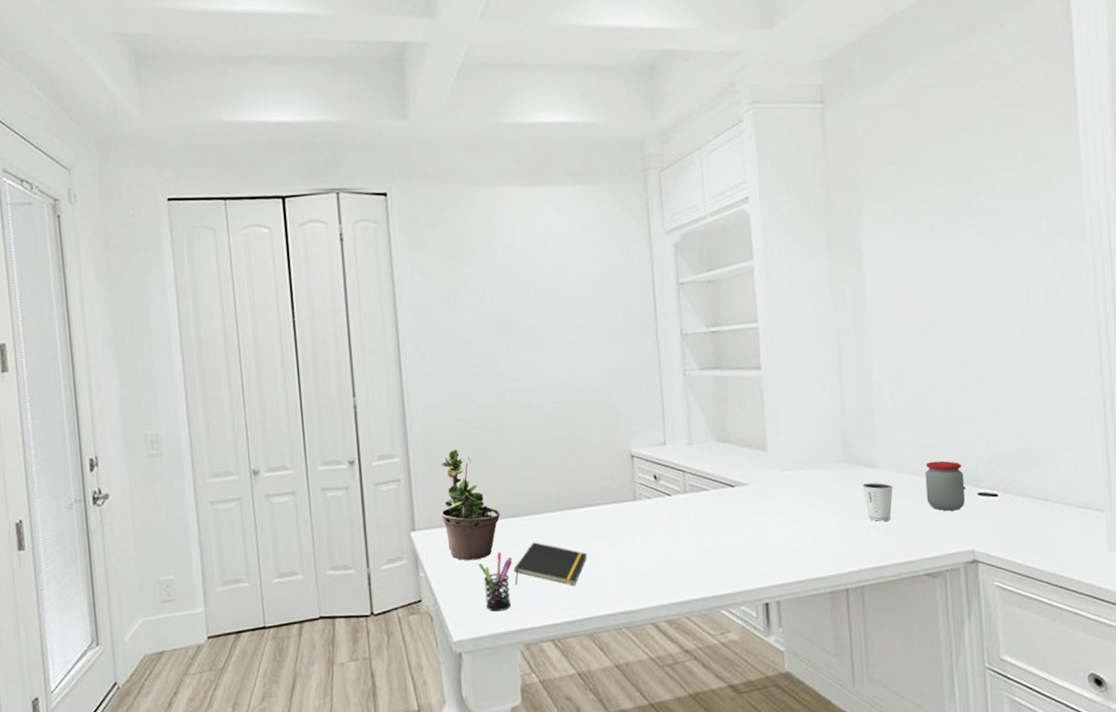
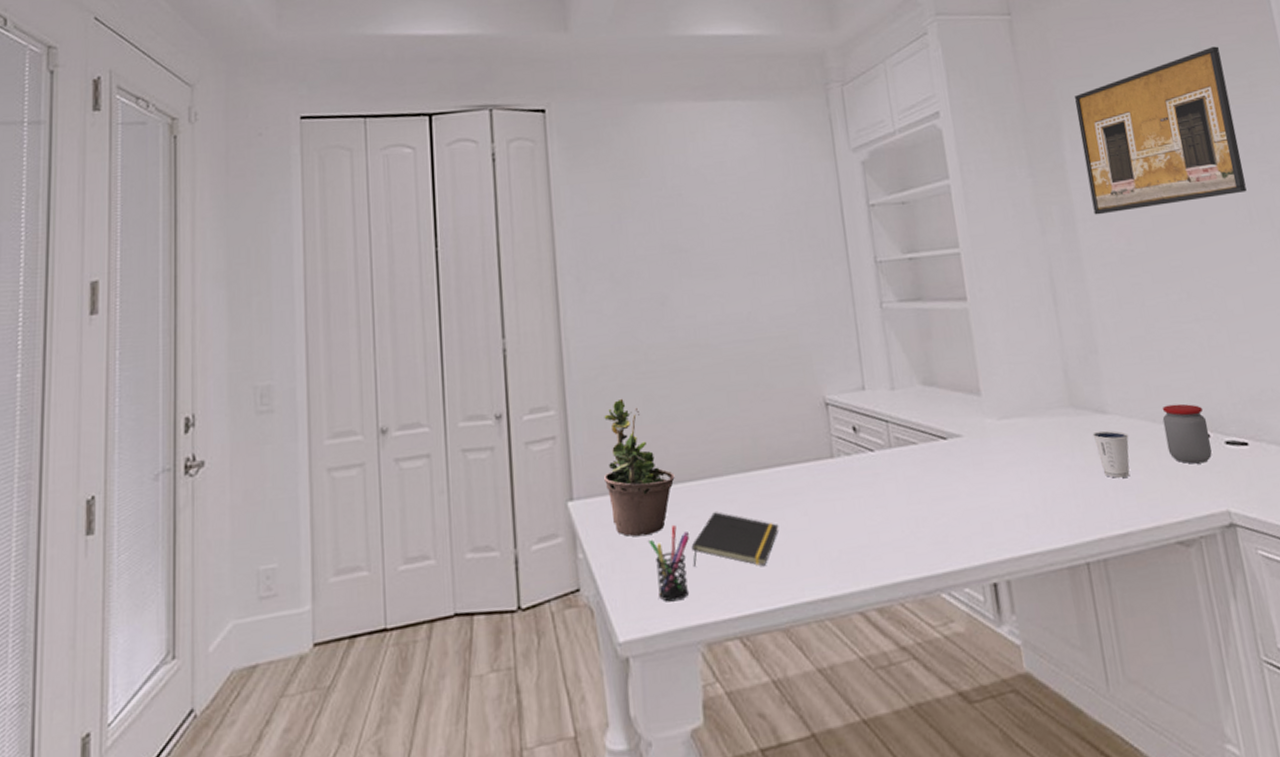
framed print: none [876,134,1028,295] -> present [1074,46,1247,215]

